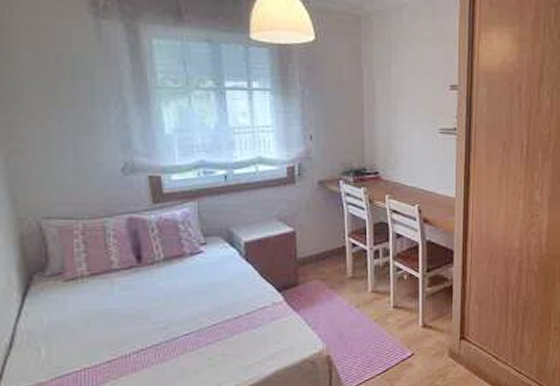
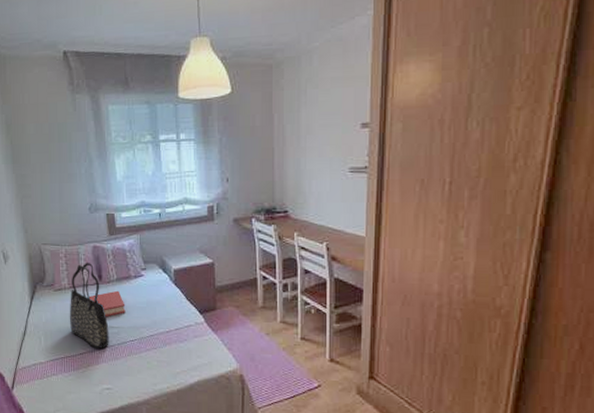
tote bag: none [89,239,153,352] -> present [69,262,109,349]
hardback book: none [120,273,177,309] -> present [88,290,126,318]

